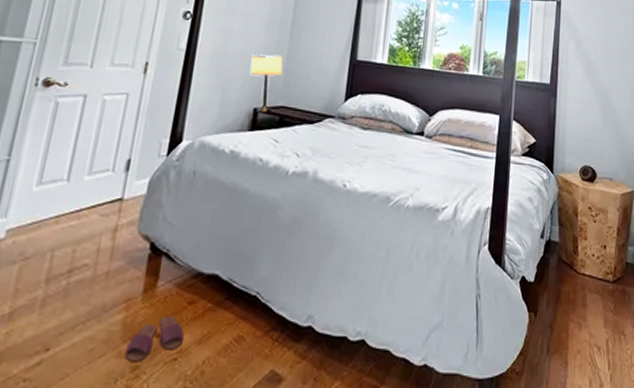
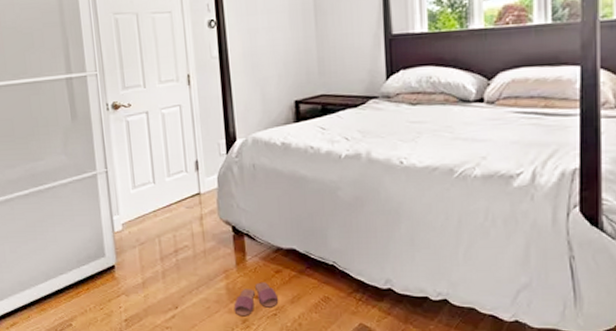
table lamp: present [250,55,283,114] -> none [281,46,316,105]

